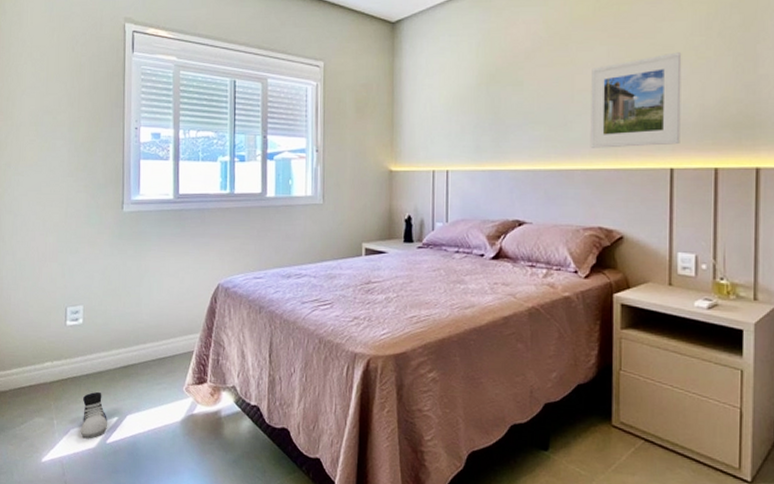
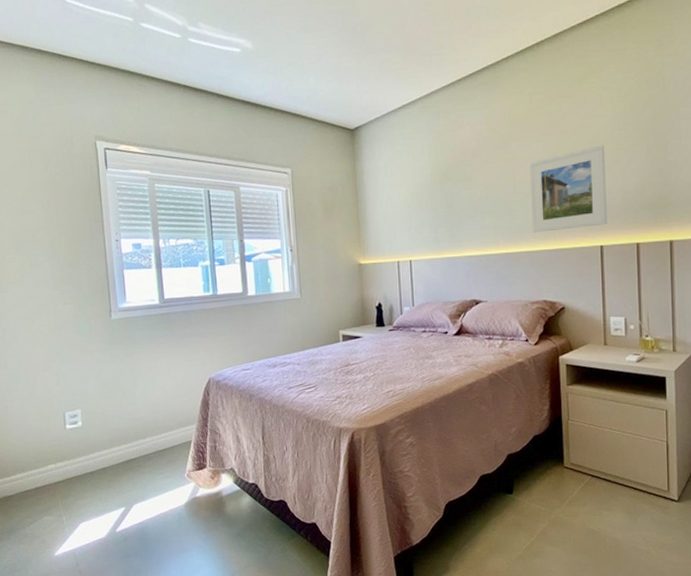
shoe: present [80,391,107,439] -> none [88,486,115,530]

